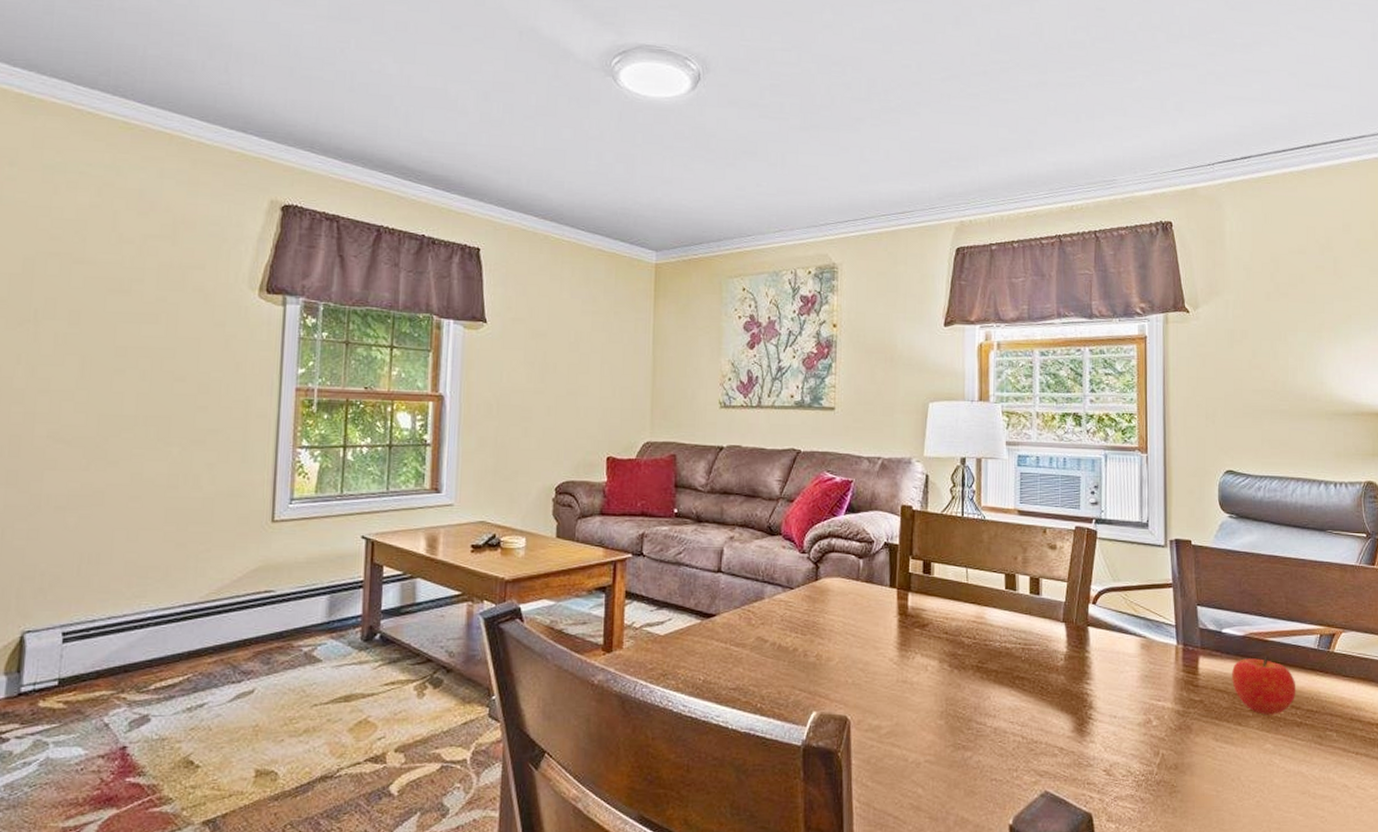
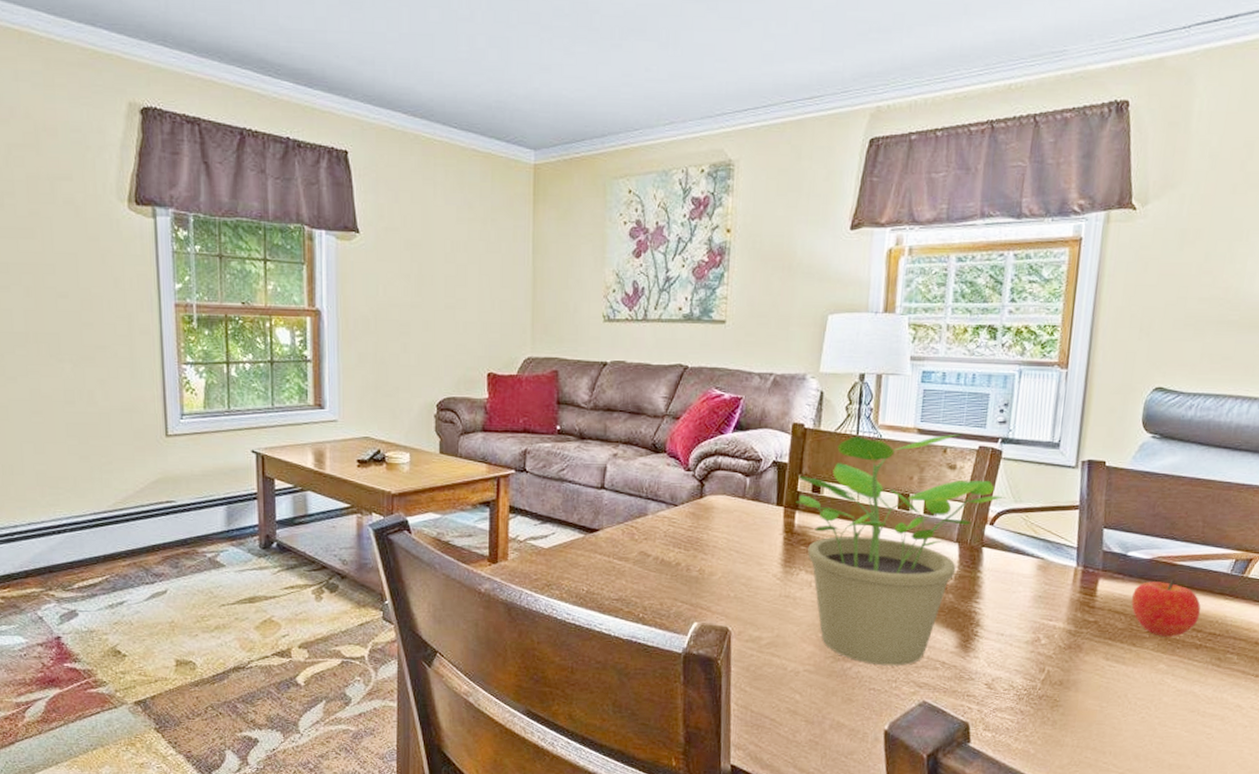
potted plant: none [907,515,1105,754] -> present [794,434,1006,666]

